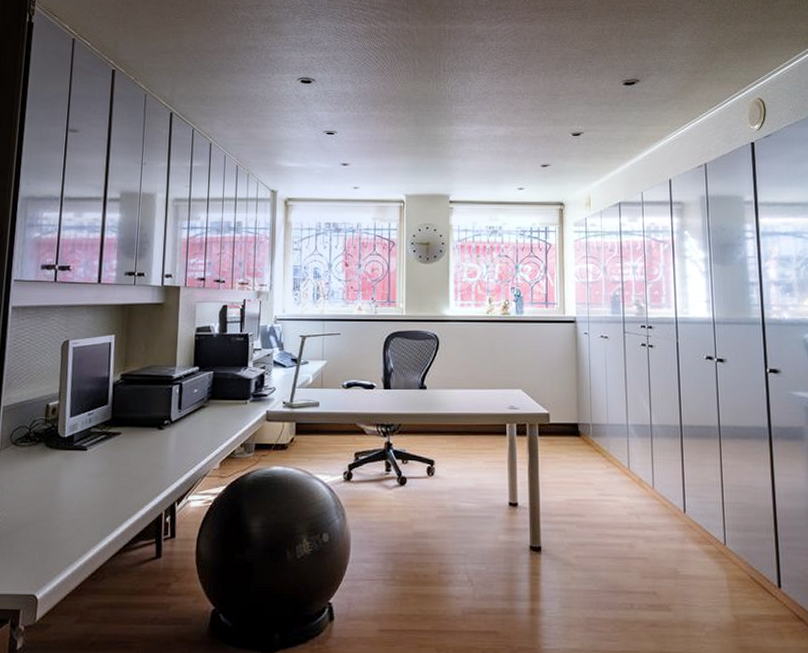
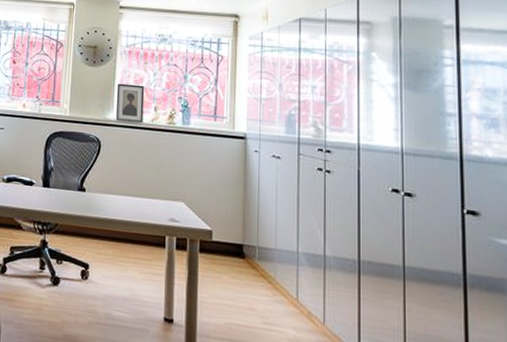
picture frame: none [451,278,479,317] -> present [115,83,145,123]

